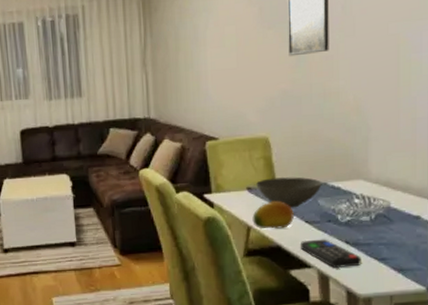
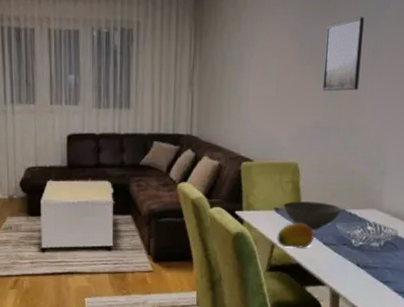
remote control: present [301,239,362,268] -> none [317,260,369,287]

